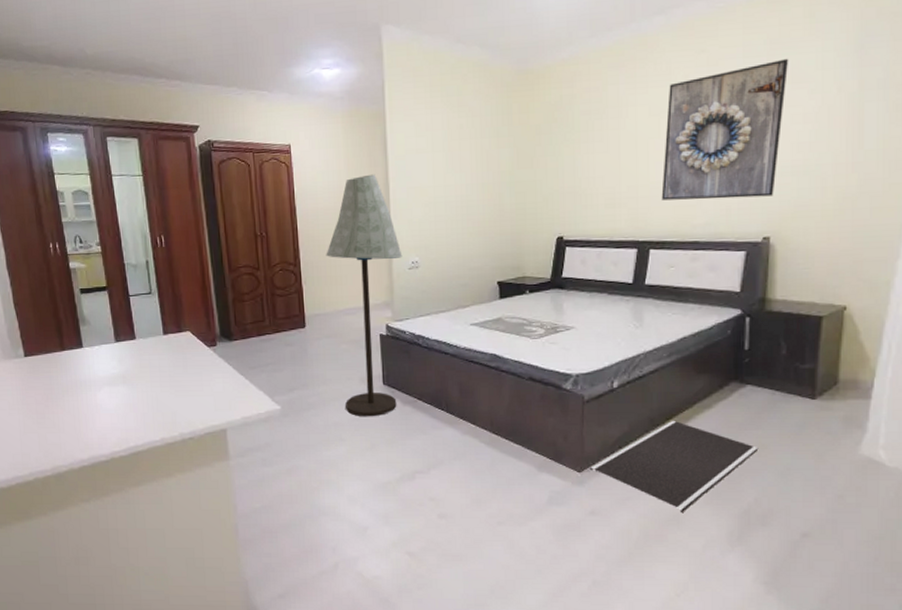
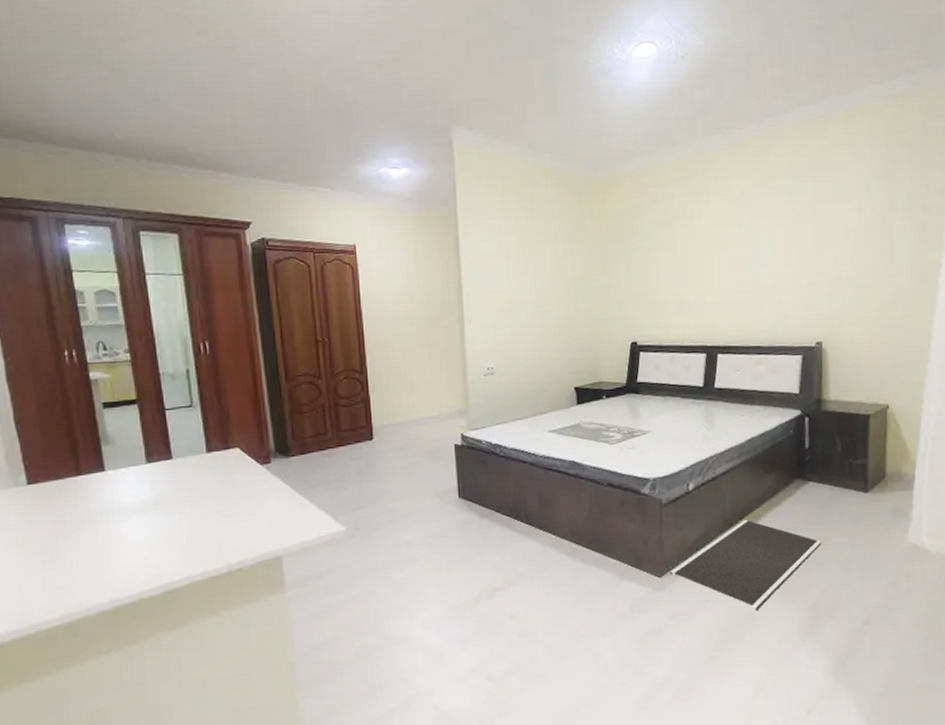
floor lamp: present [326,174,403,417] -> none [395,278,477,534]
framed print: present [661,58,789,201] -> none [726,180,830,307]

